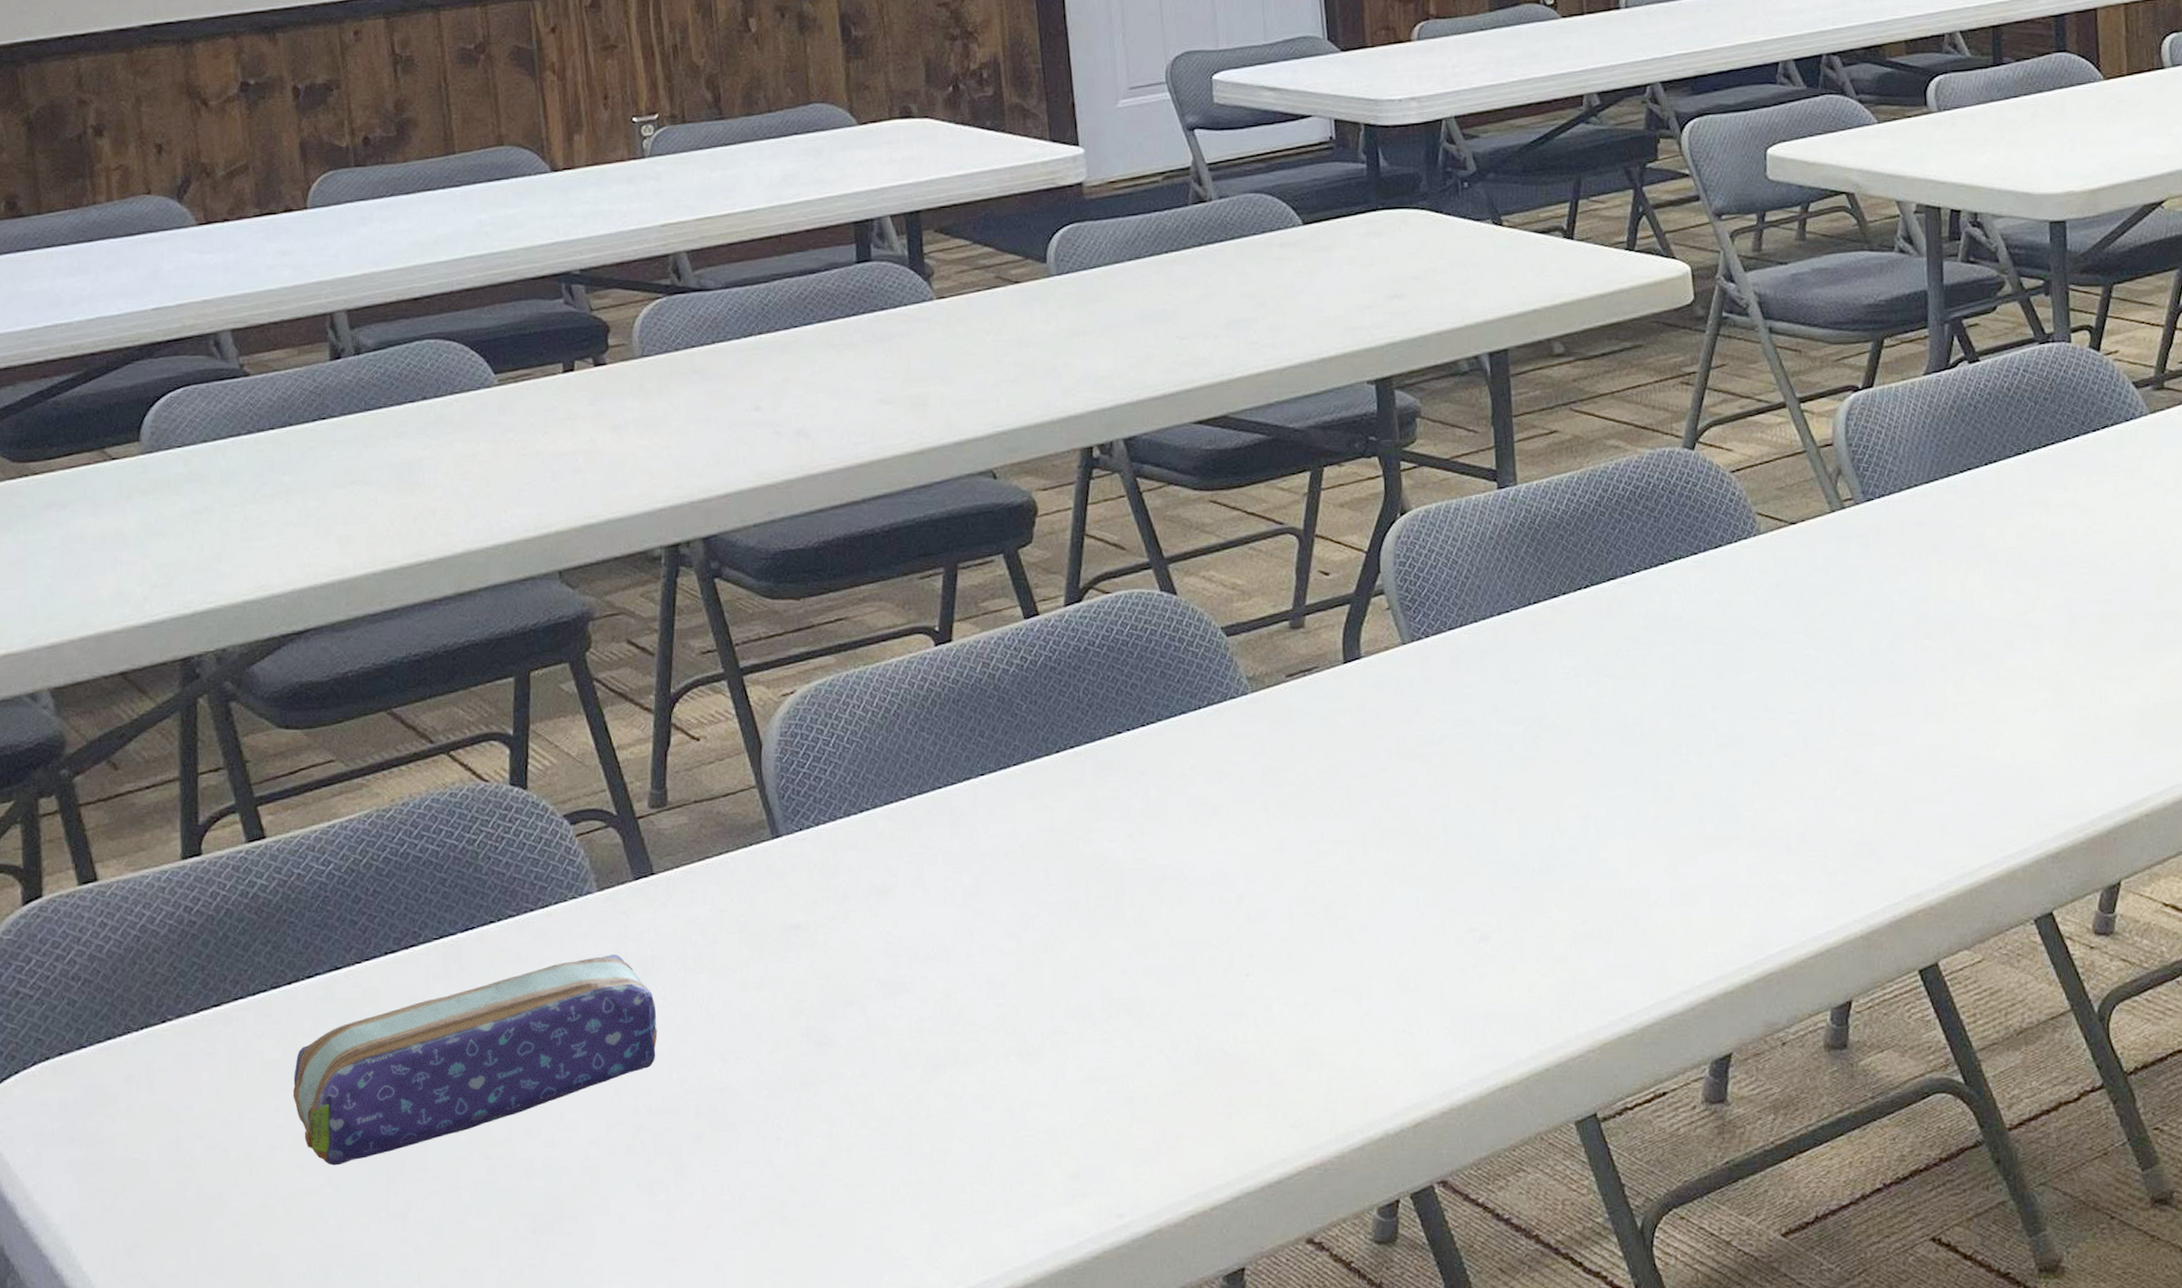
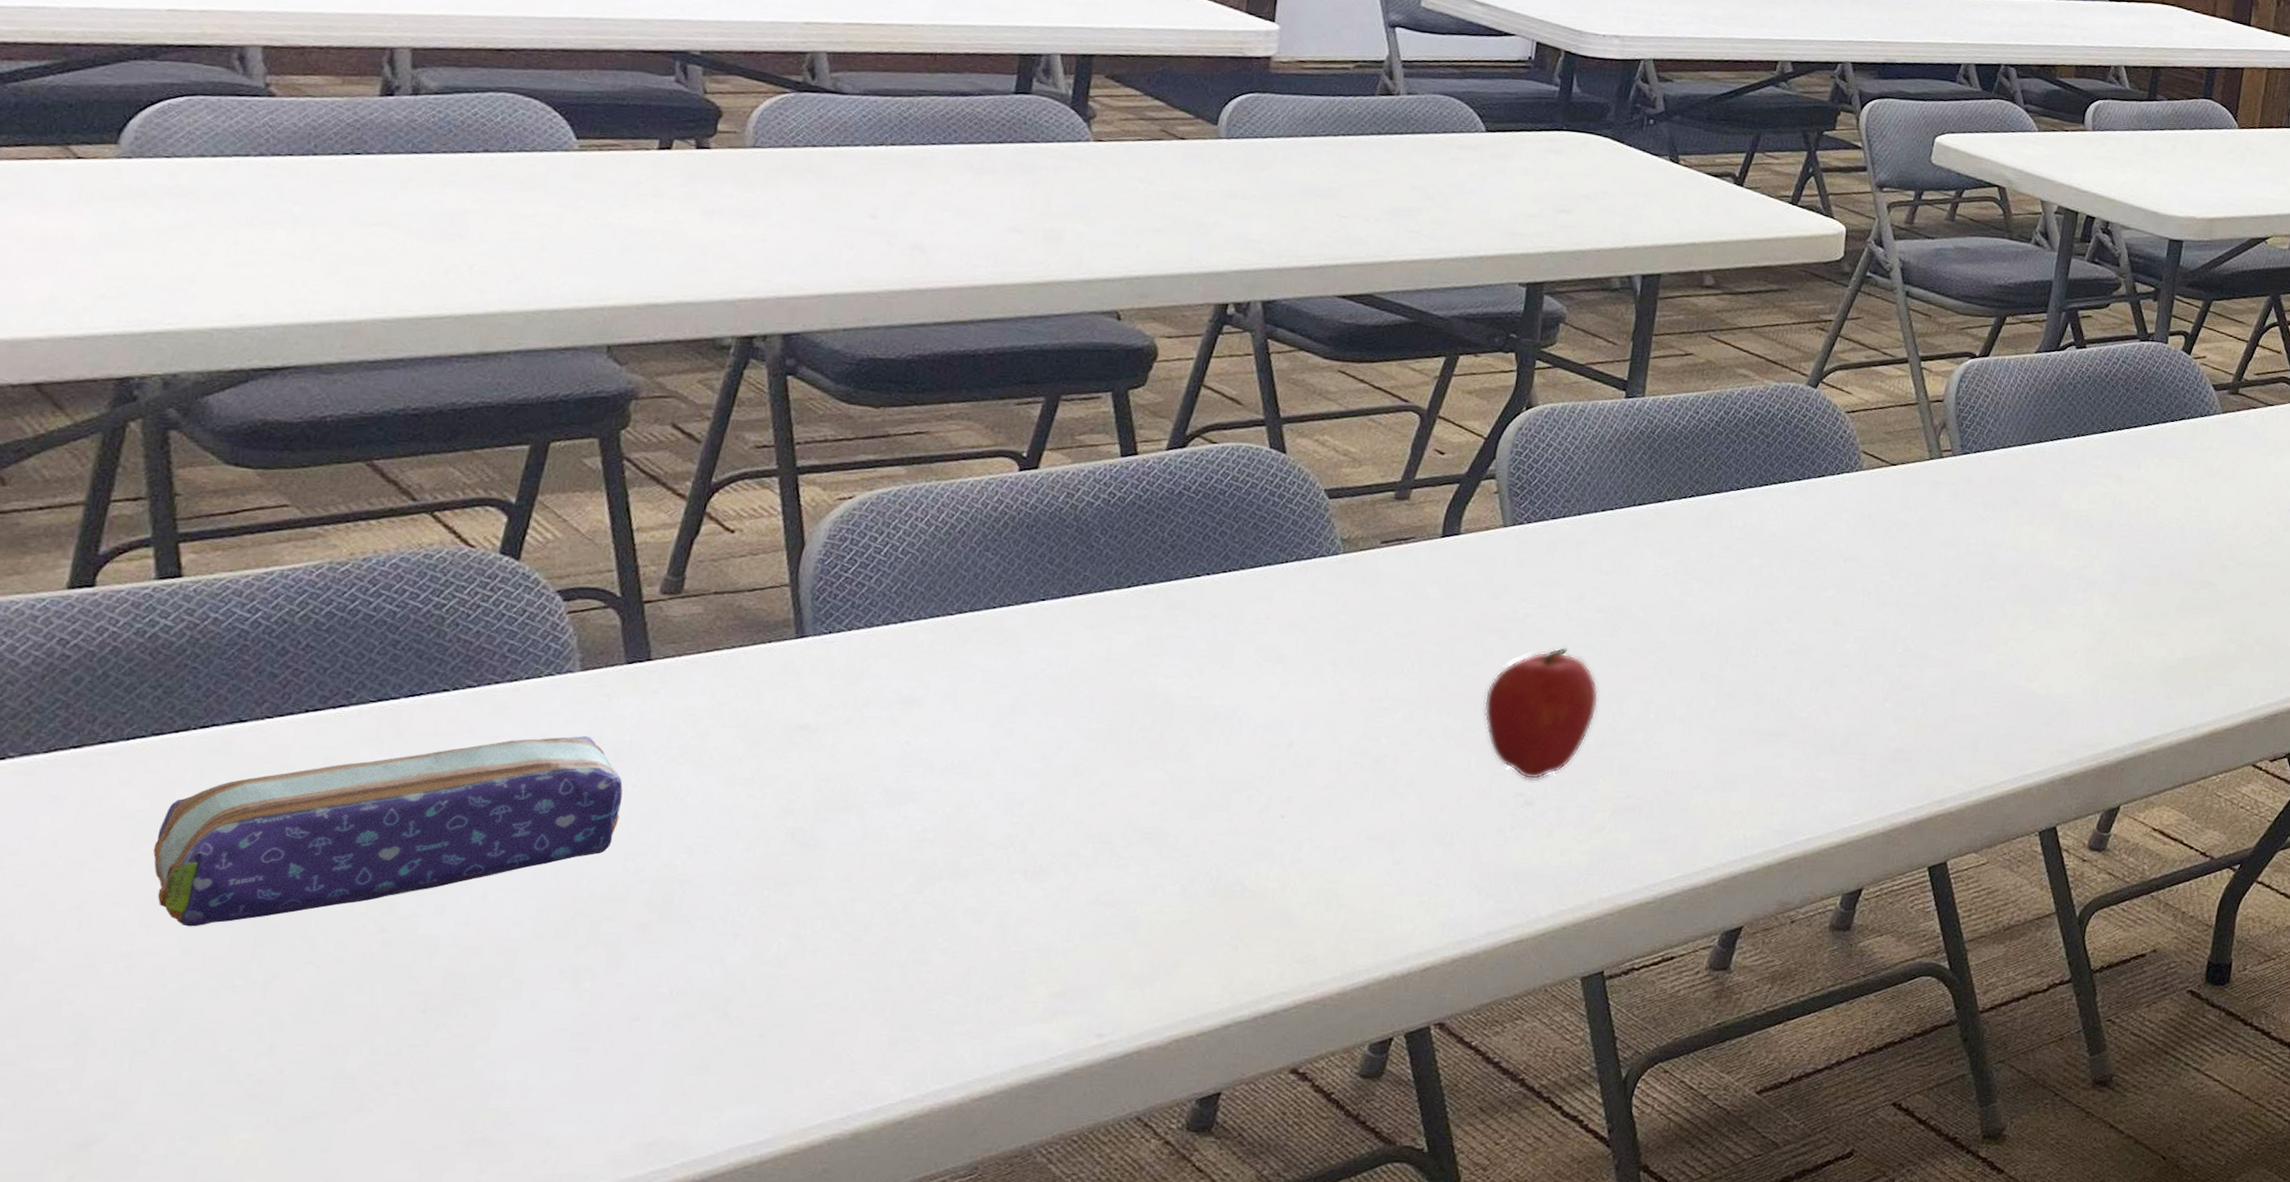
fruit: none [1419,765,1535,913] -> present [1484,646,1599,780]

